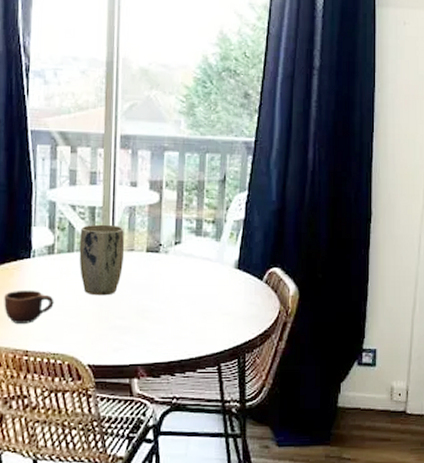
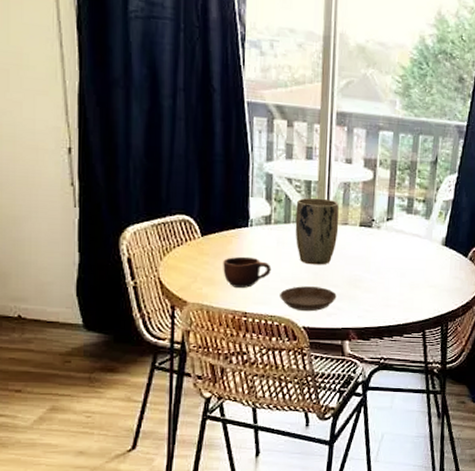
saucer: none [63,319,124,348] -> present [280,286,337,312]

